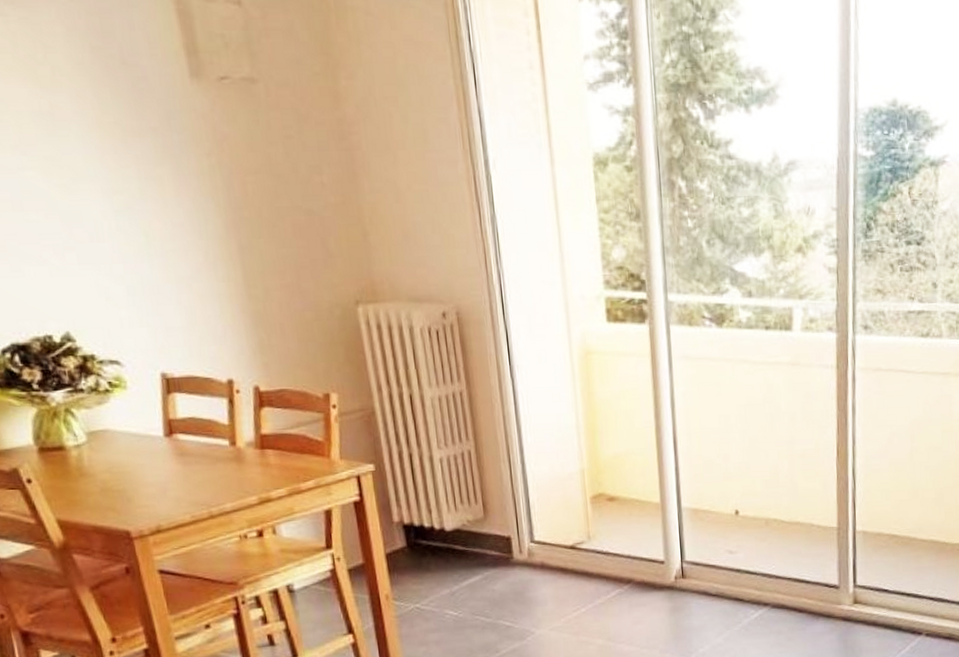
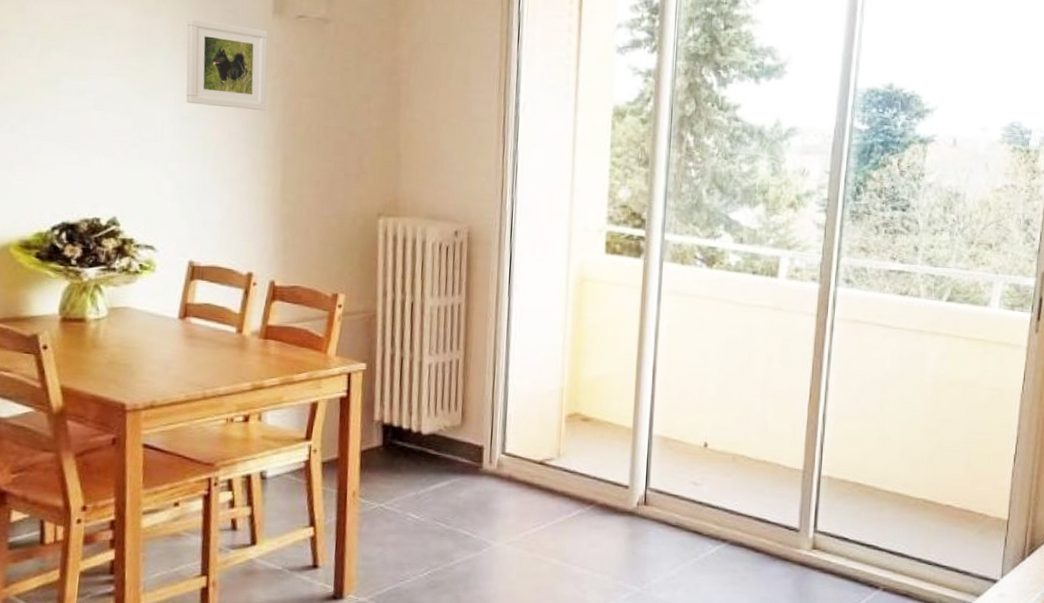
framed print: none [92,91,207,196] -> present [186,18,268,111]

